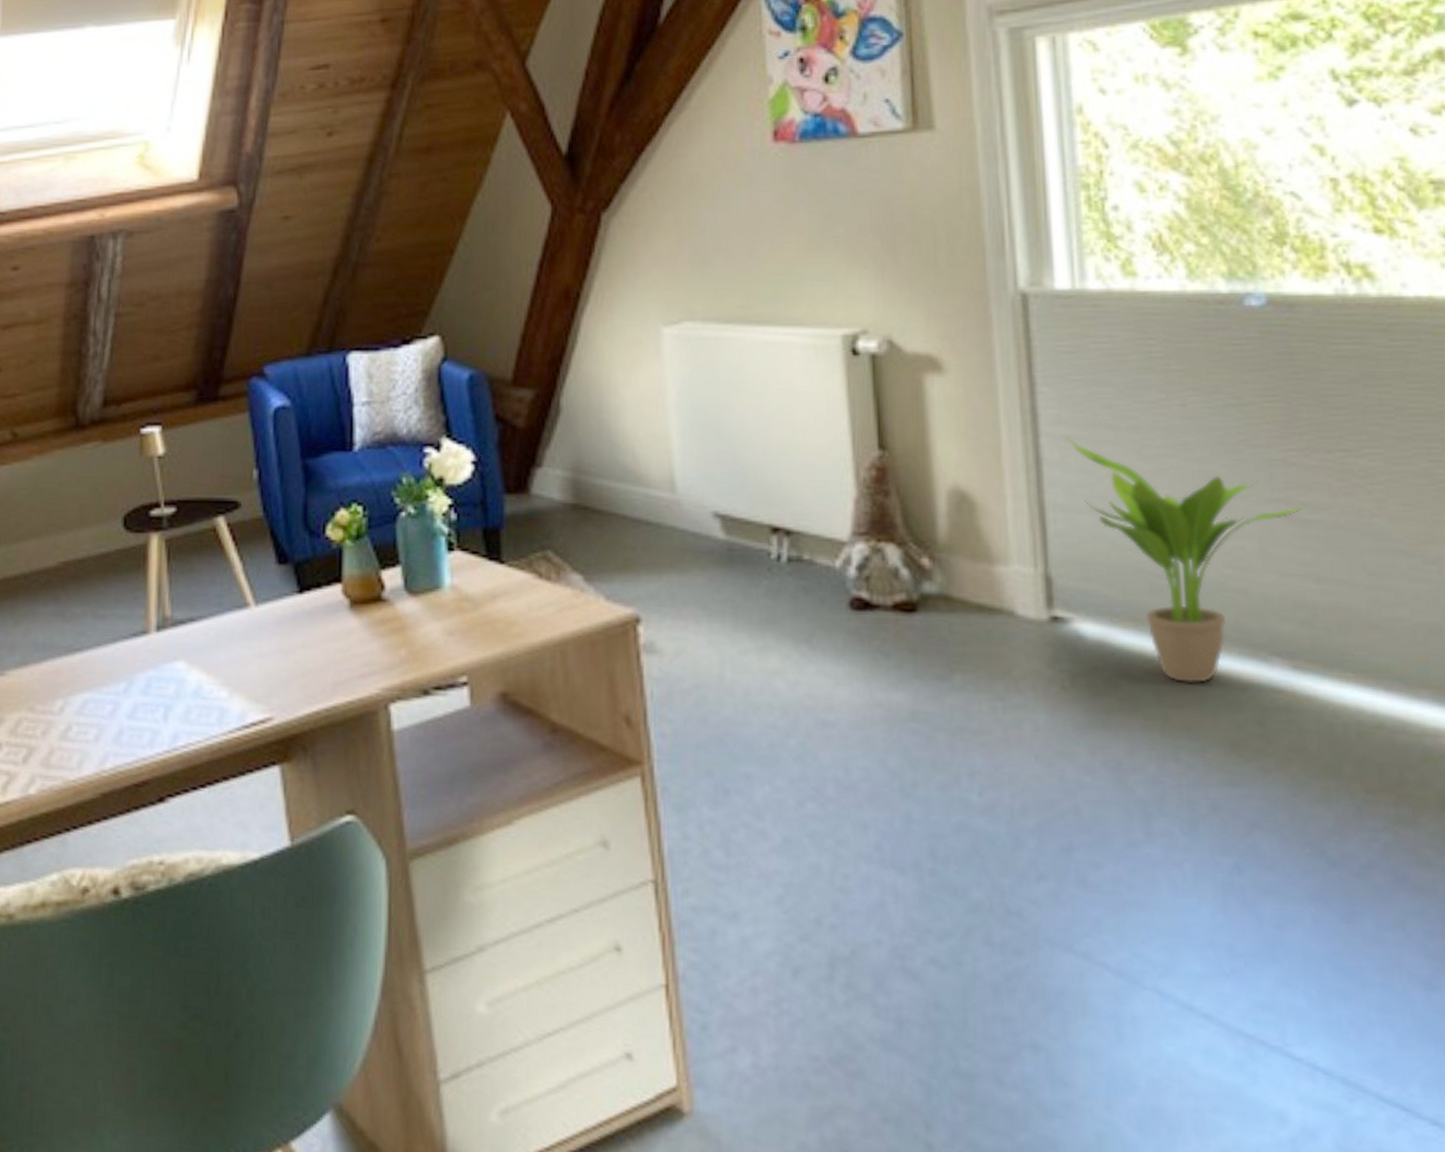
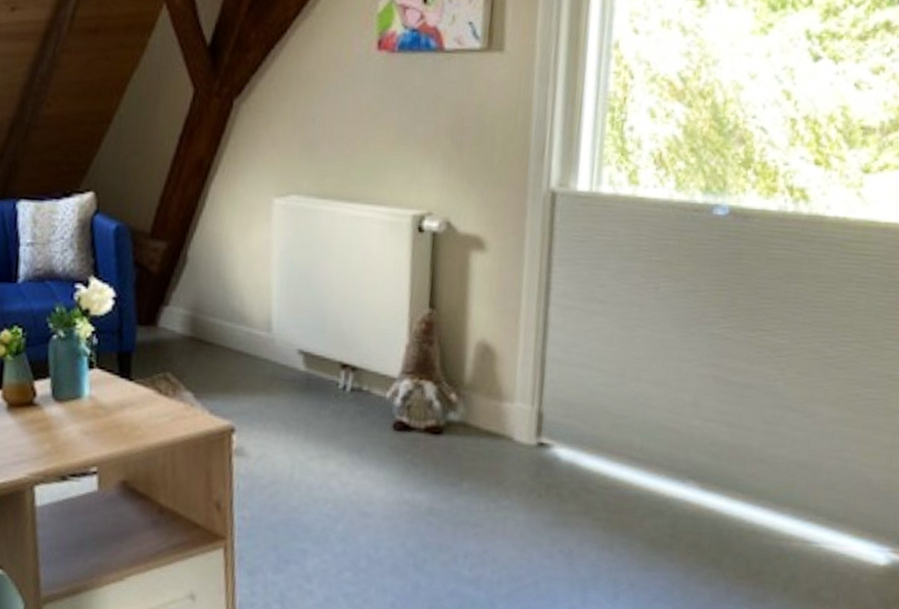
potted plant: present [1066,438,1309,683] -> none [569,308,733,496]

